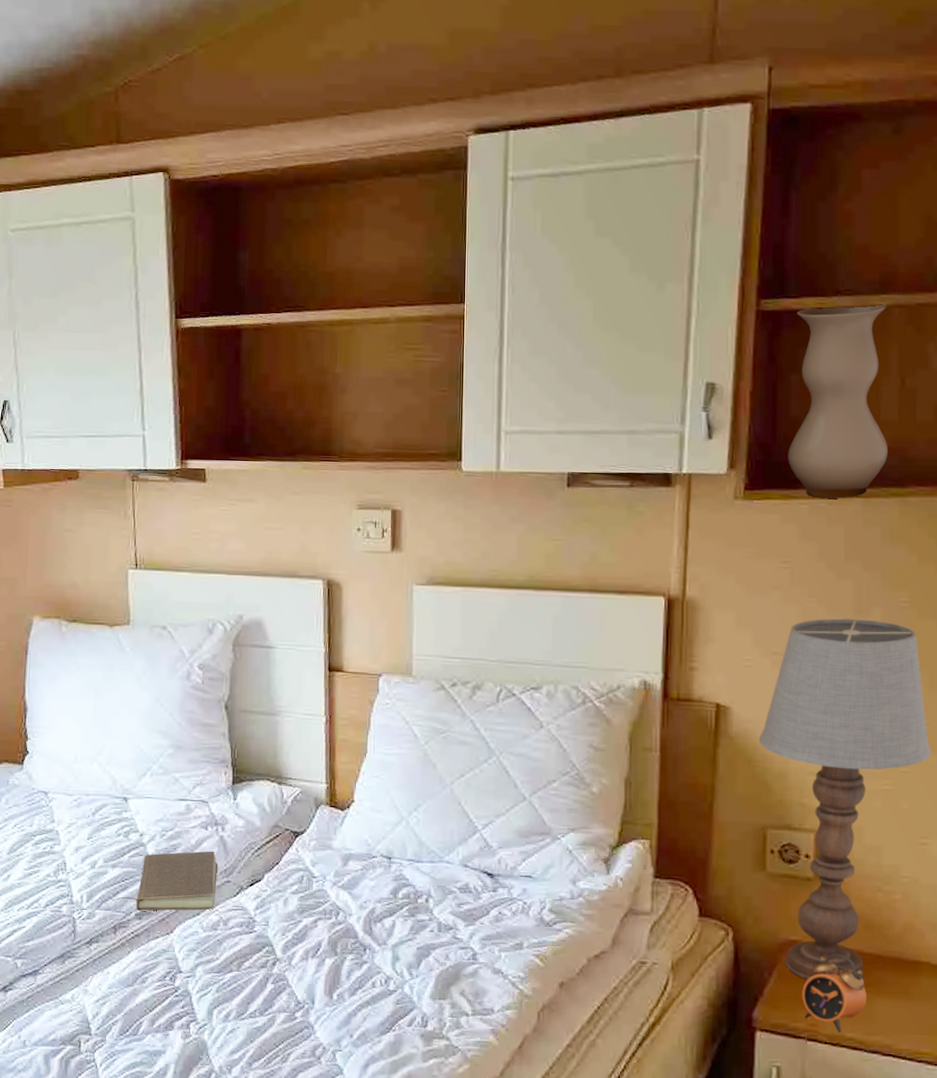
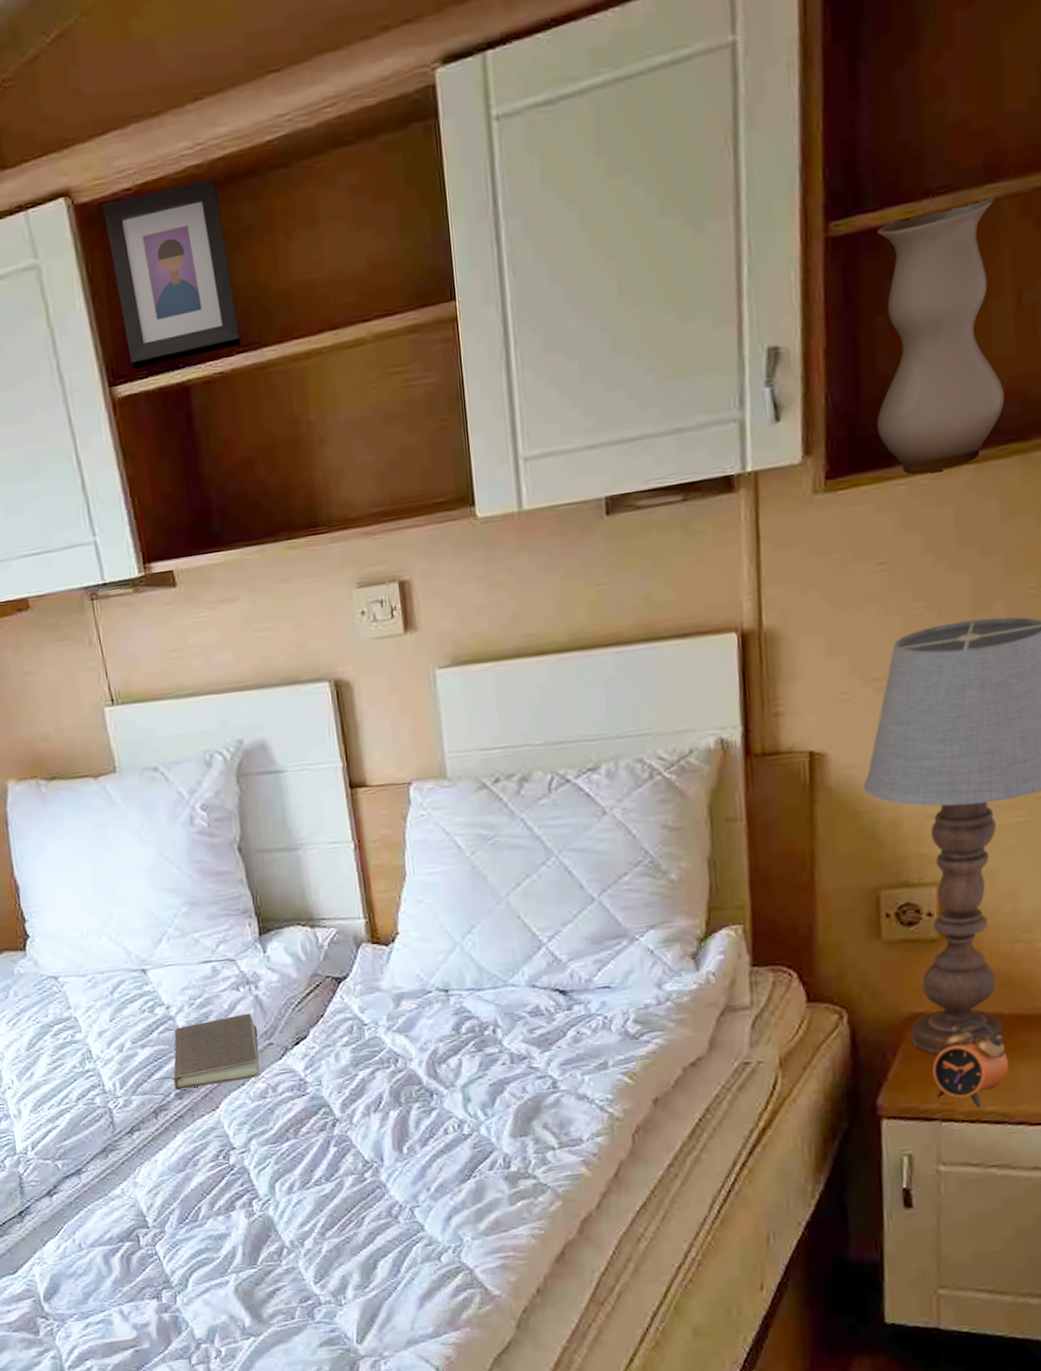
picture frame: none [193,180,289,309] -> present [103,178,241,369]

